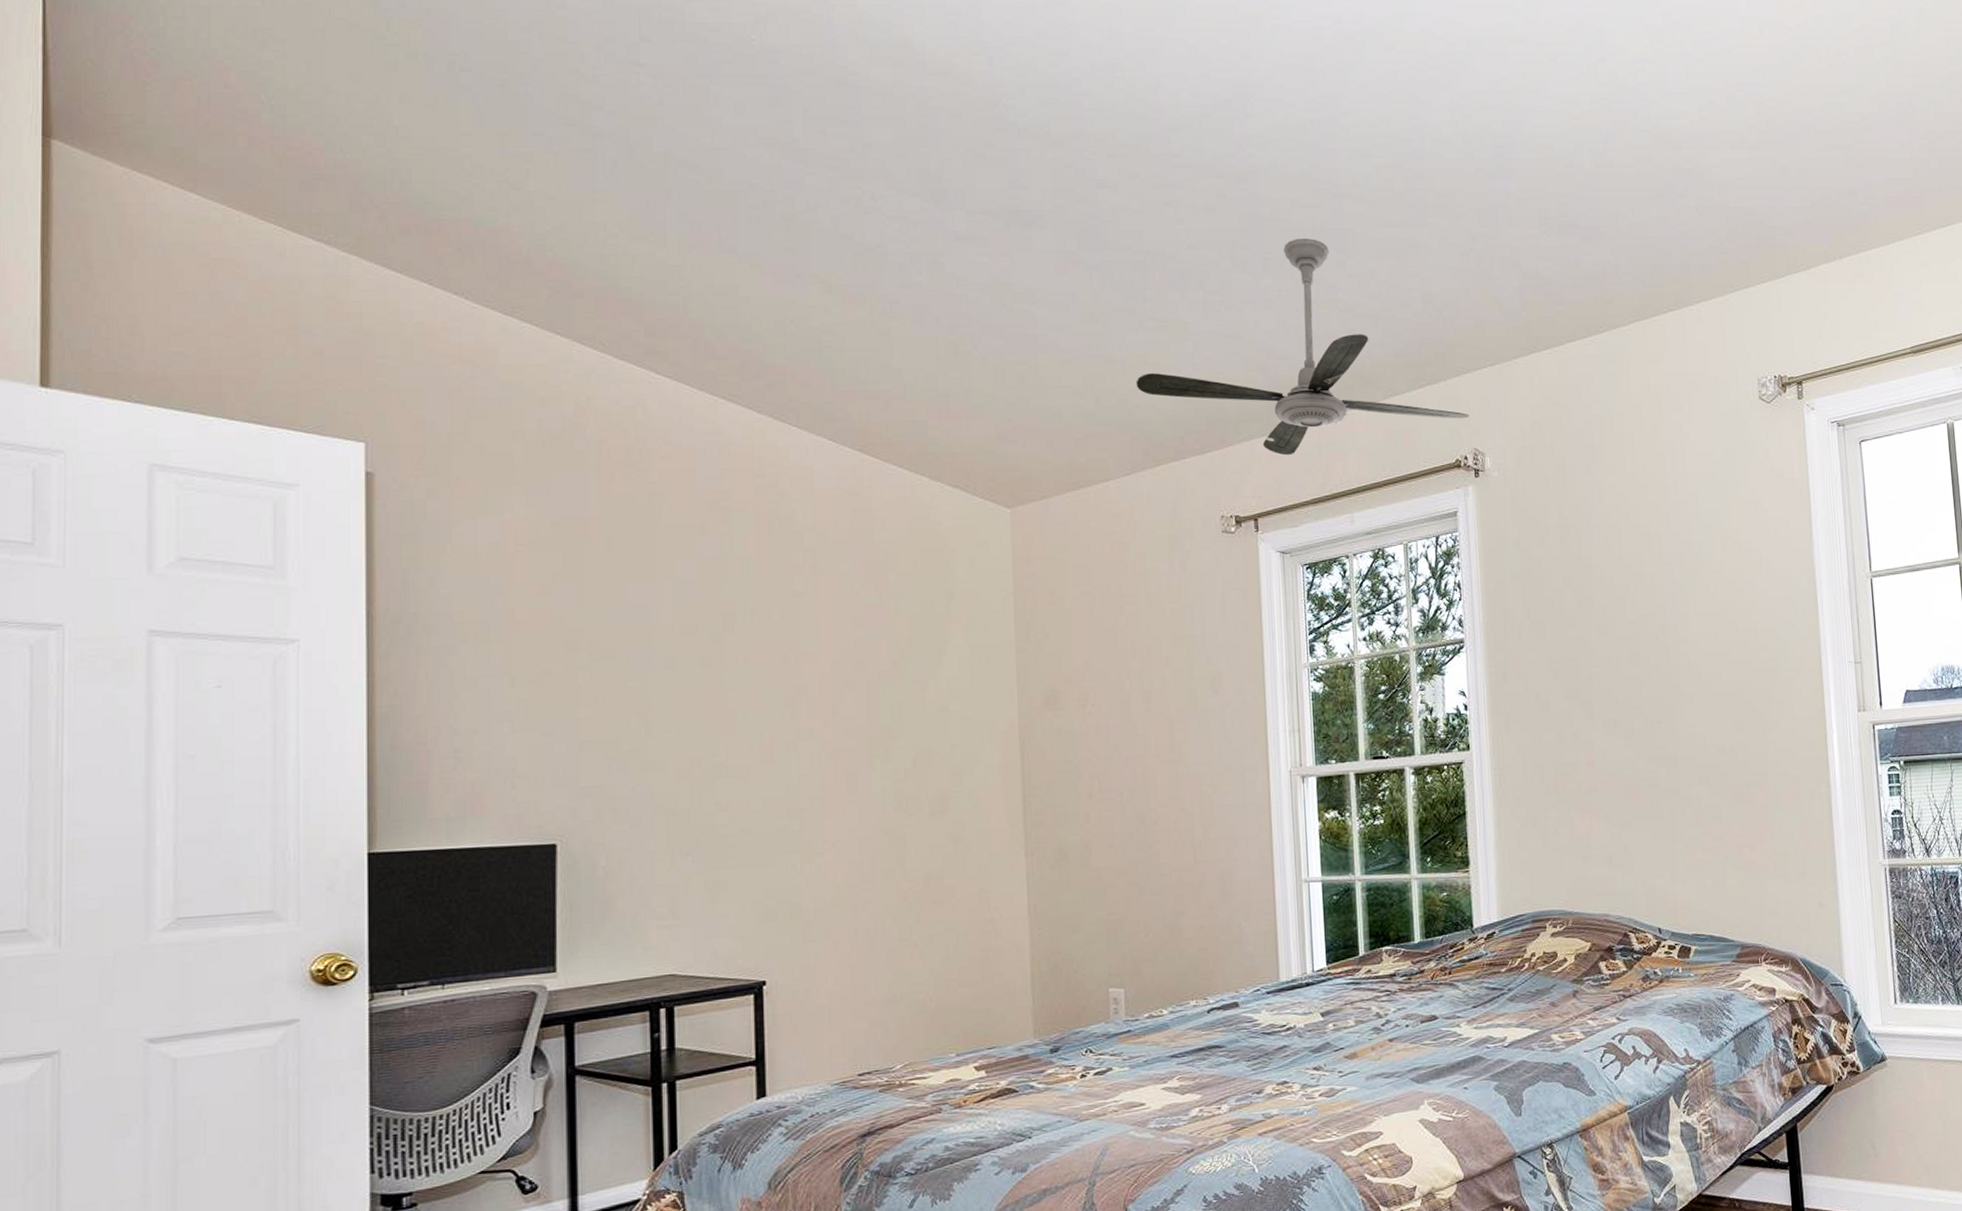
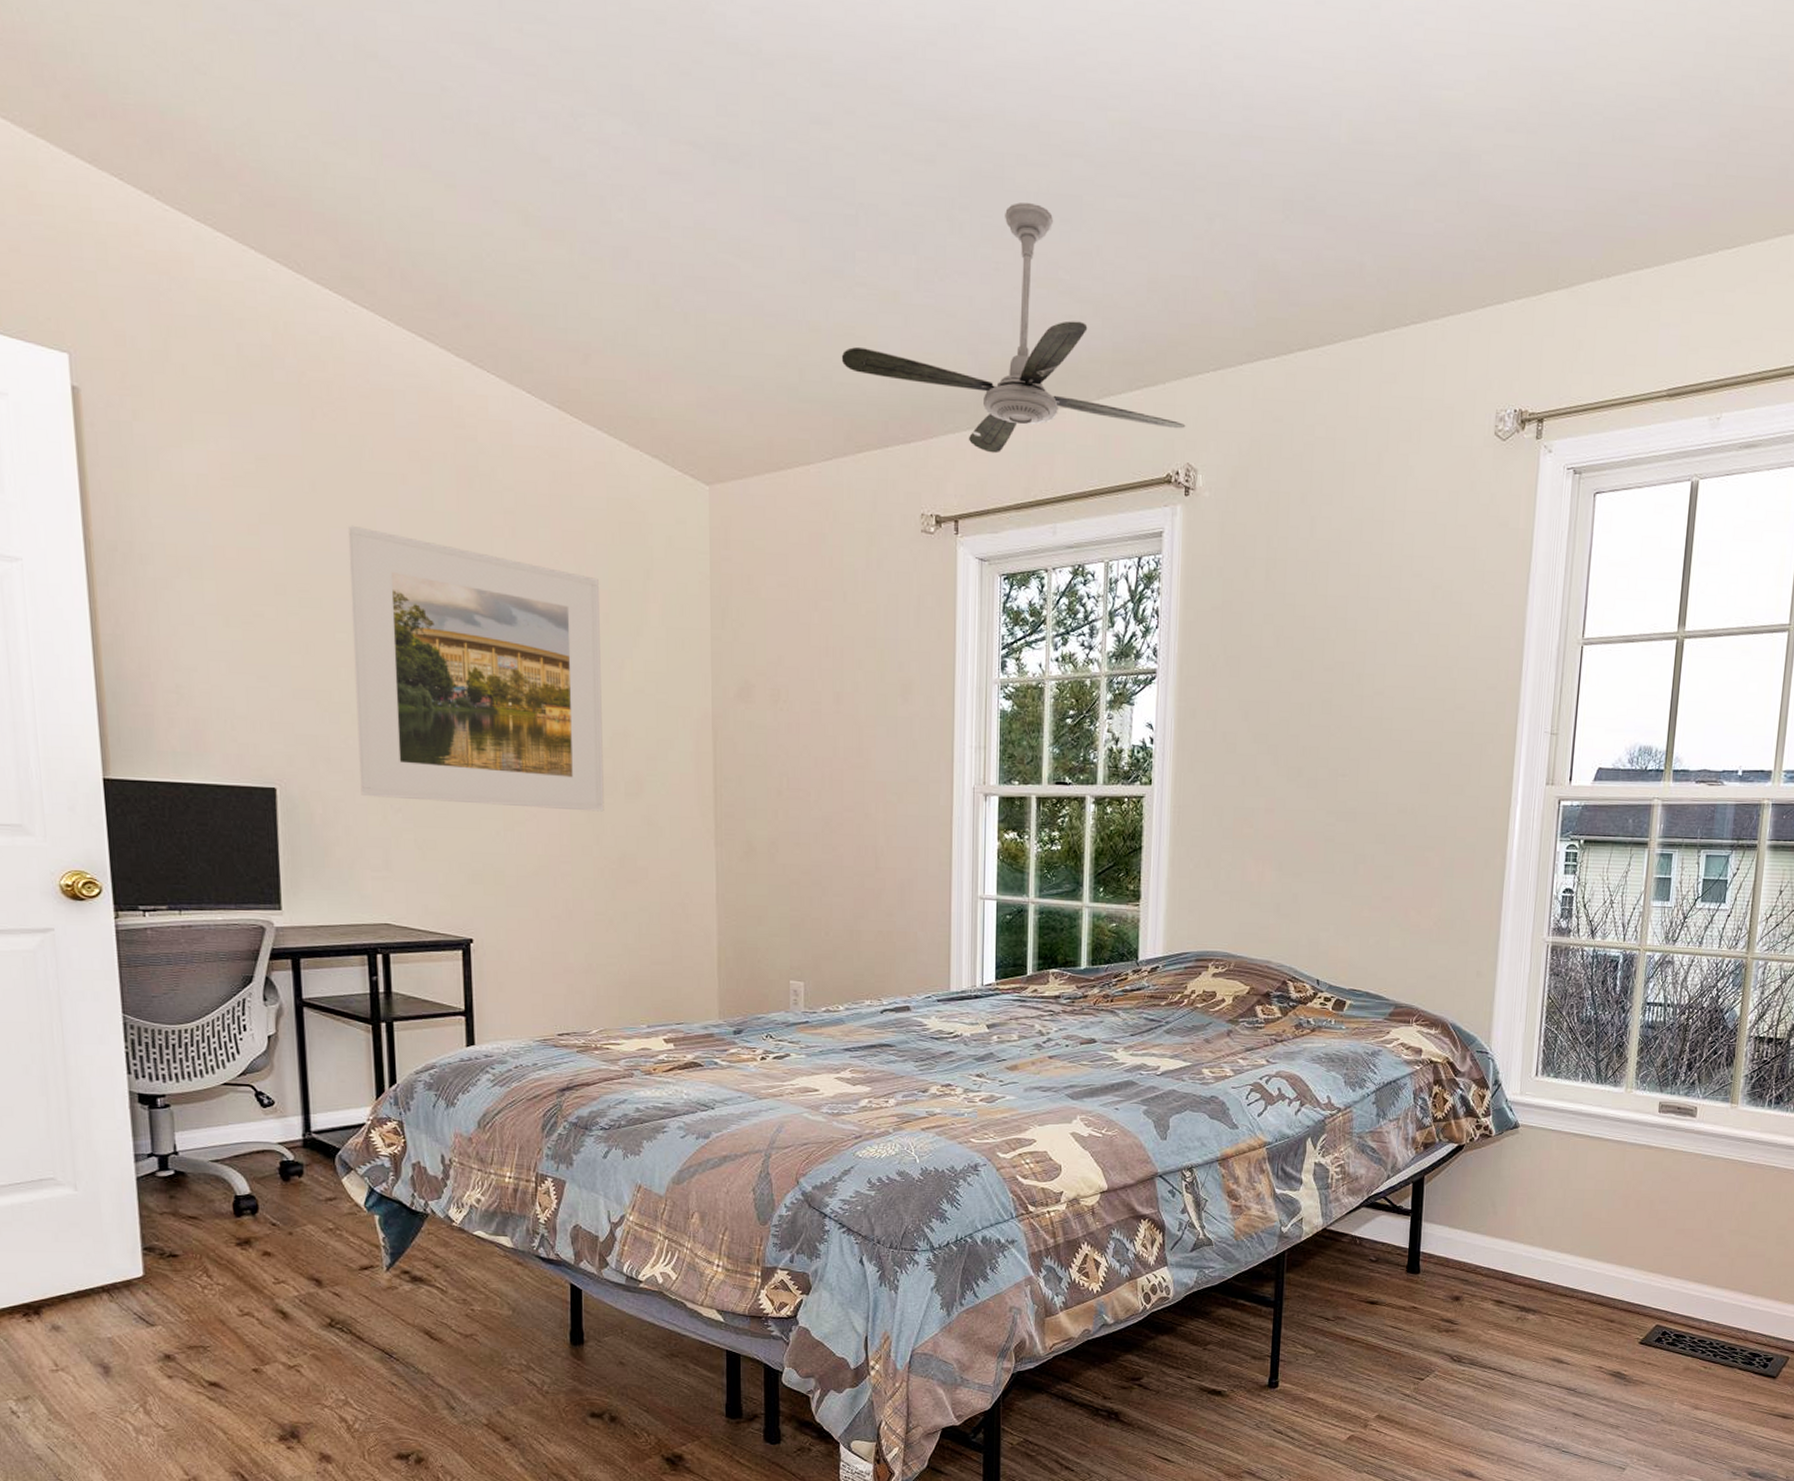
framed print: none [643,577,908,844] -> present [347,525,604,812]

